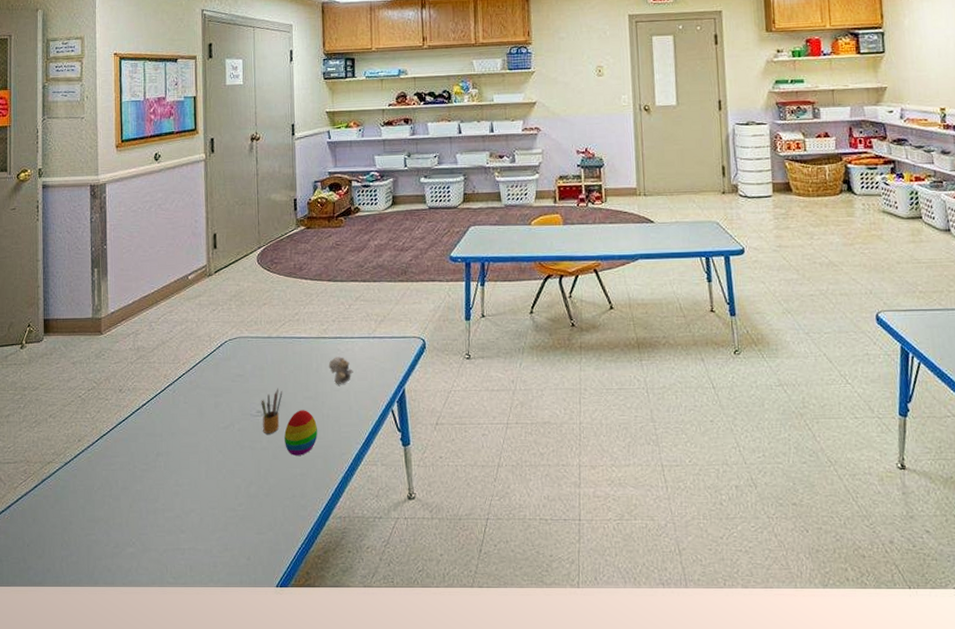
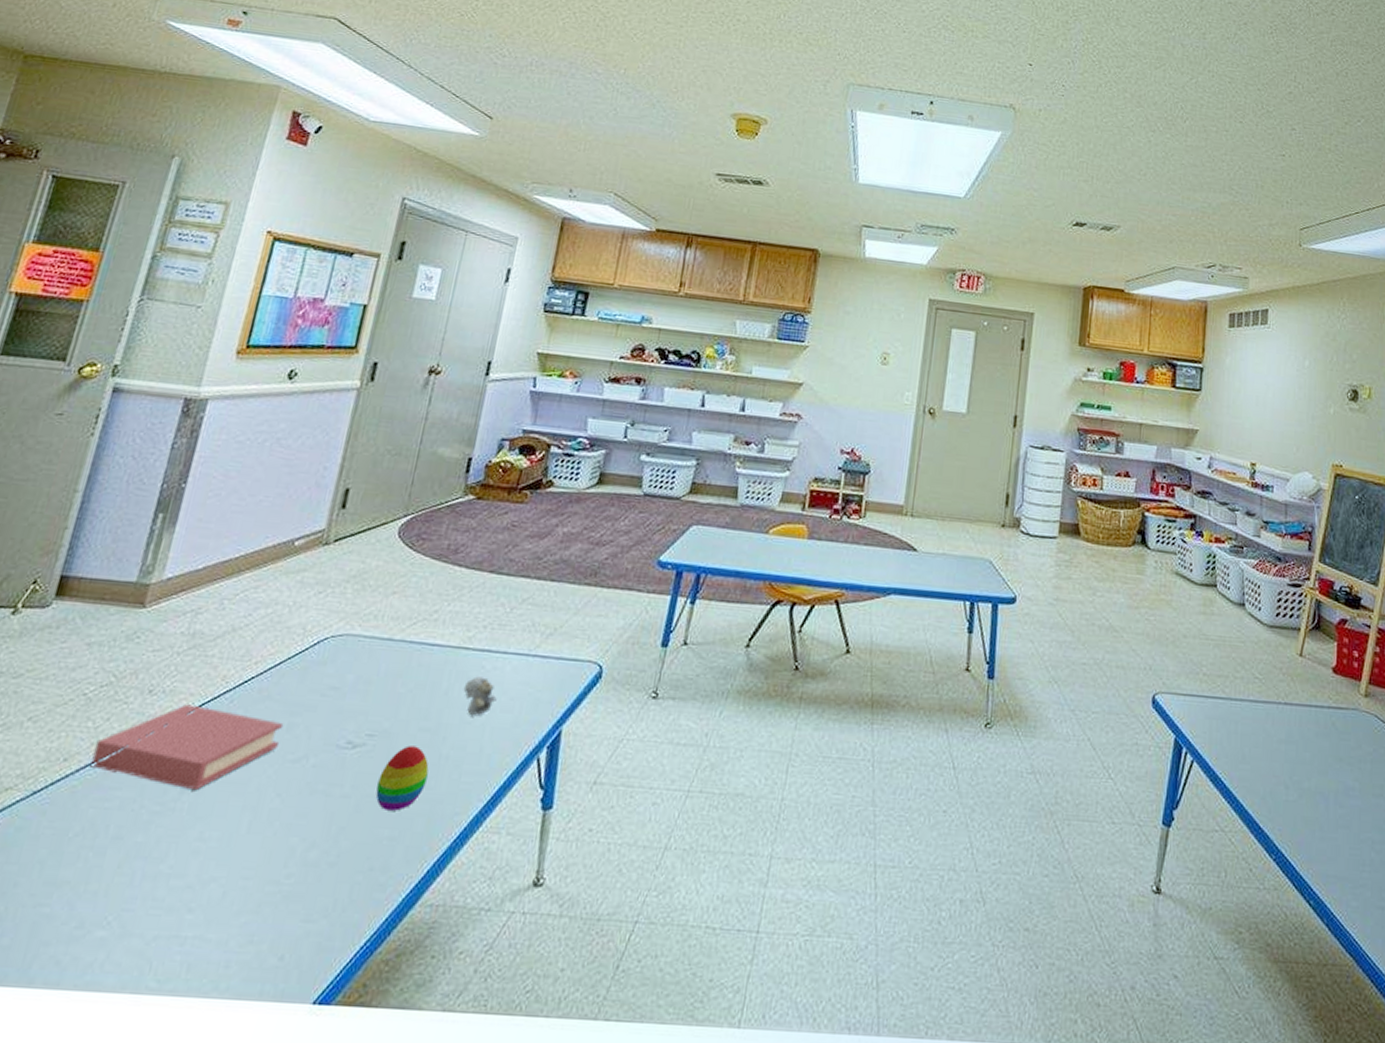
book: none [95,396,212,454] -> present [91,704,284,791]
pencil box: present [261,388,283,433] -> none [349,711,391,775]

